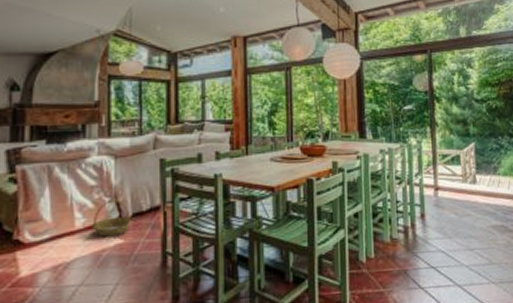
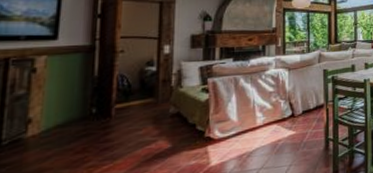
basket: present [92,199,131,236] -> none [271,101,301,130]

